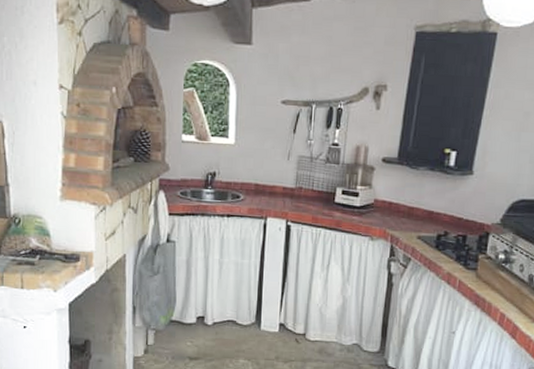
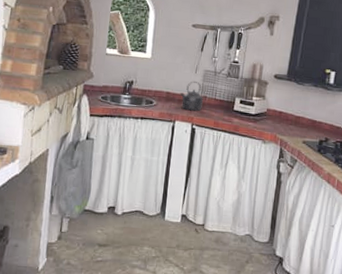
kettle: none [270,169,298,206] -> present [179,81,203,112]

